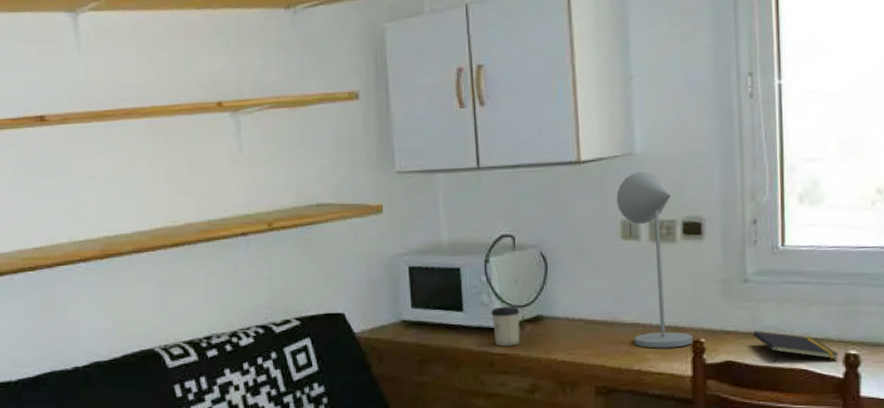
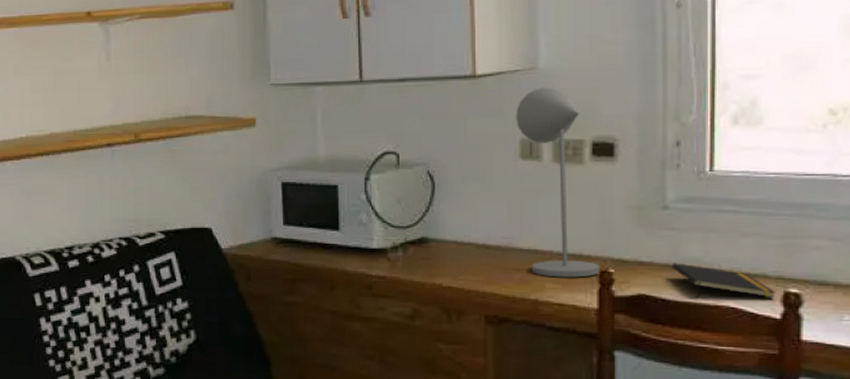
cup: present [491,306,520,346] -> none [370,226,403,269]

